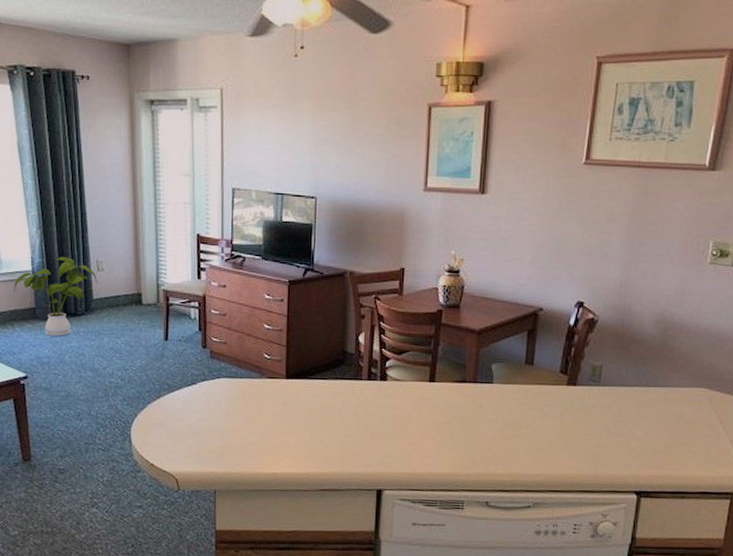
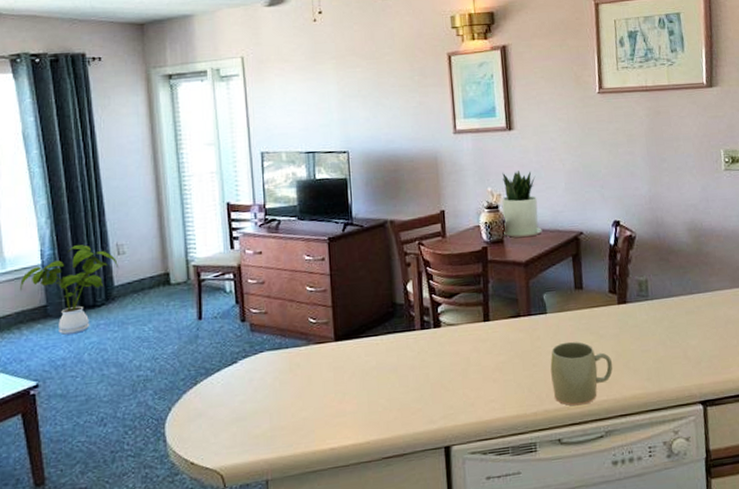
planter: none [457,236,503,306] -> present [500,171,542,238]
mug: none [487,413,552,475] -> present [550,341,613,406]

